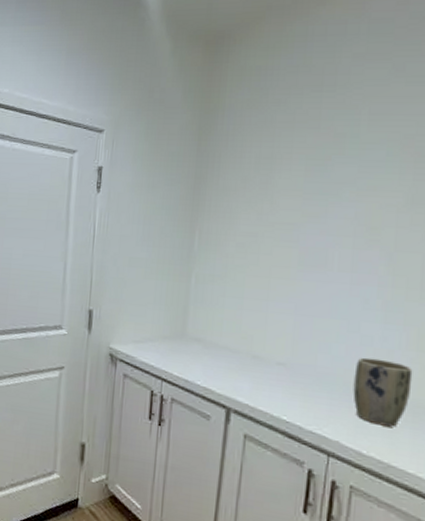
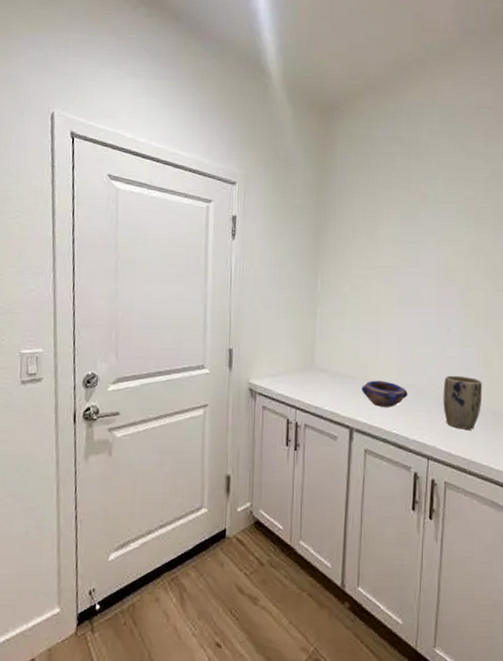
bowl: none [243,355,305,390] -> present [361,380,408,407]

